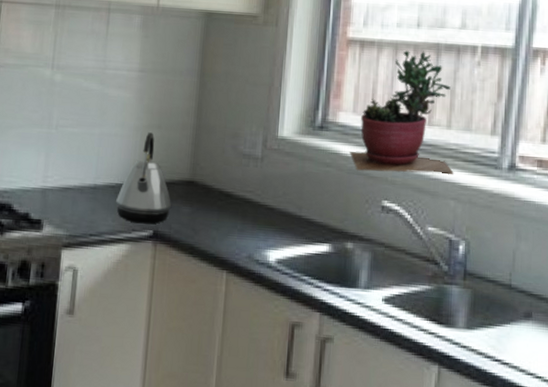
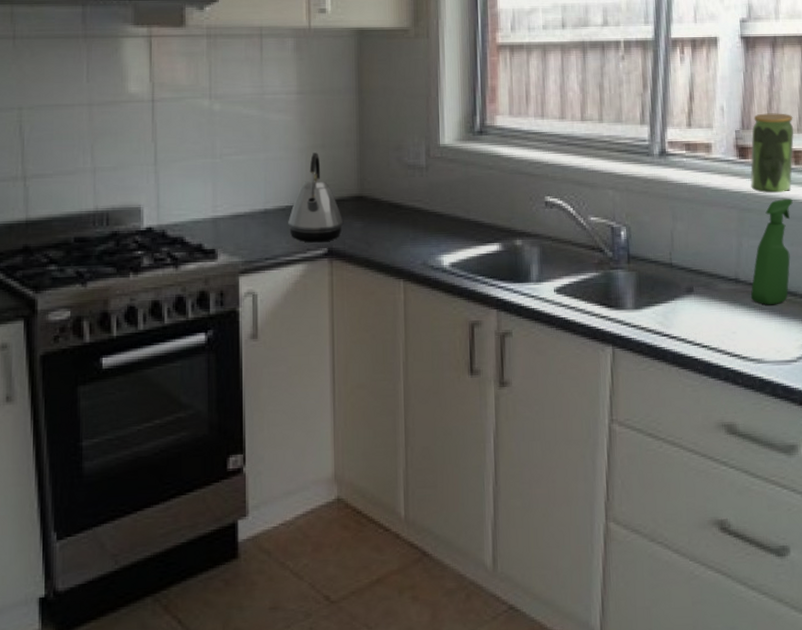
succulent plant: present [349,50,454,174] -> none [509,50,609,170]

